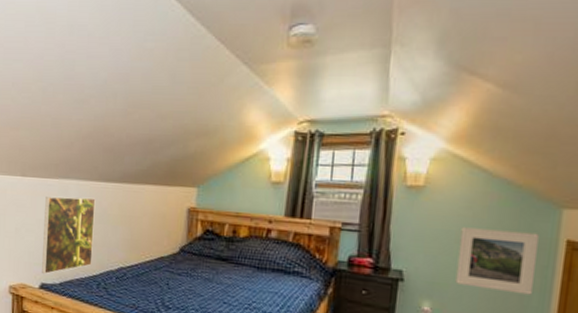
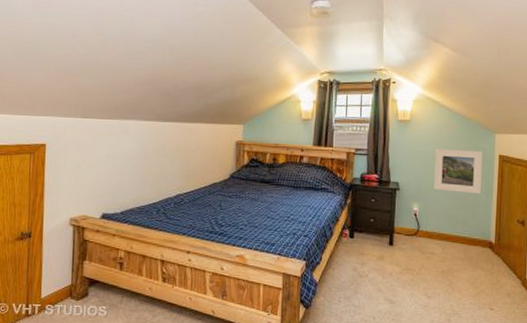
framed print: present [42,196,96,275] -> none [103,135,155,206]

